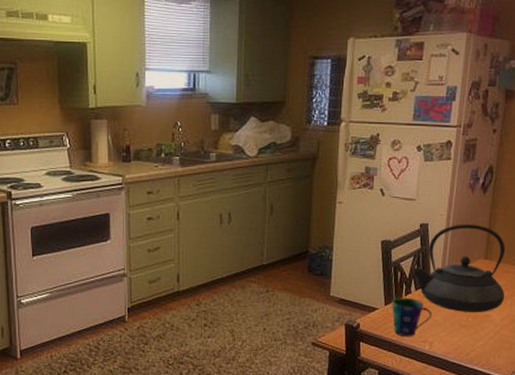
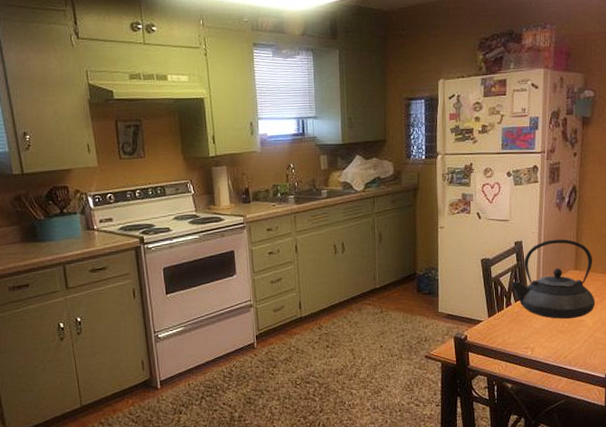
cup: present [392,297,433,337] -> none [494,309,532,345]

